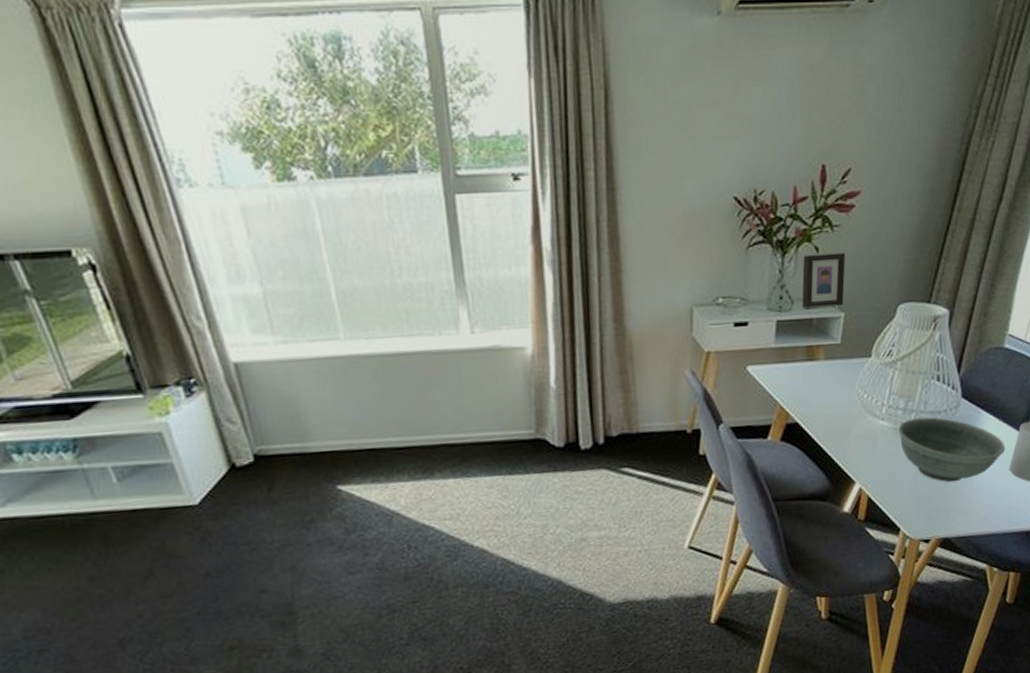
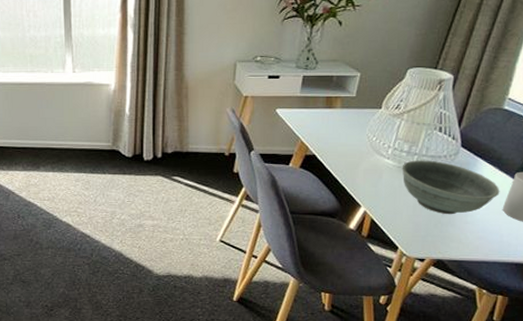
picture frame: present [802,252,846,308] -> none [325,26,364,68]

